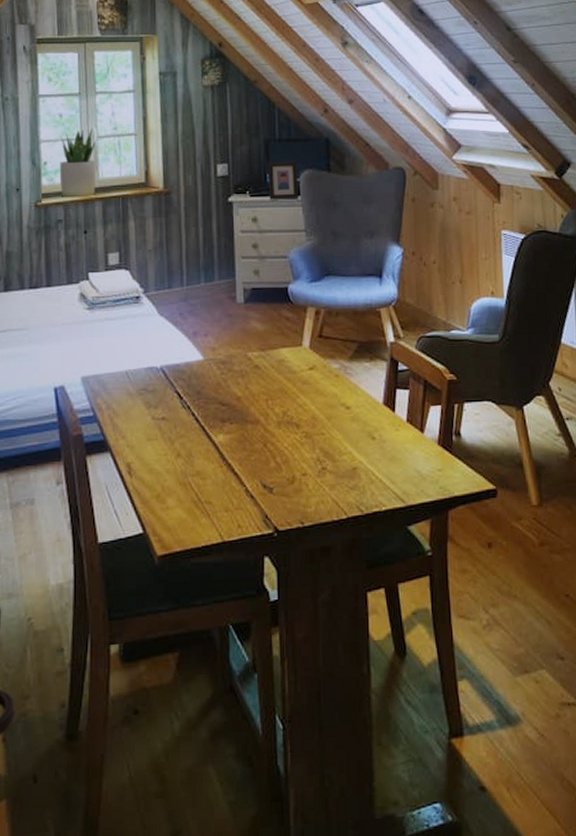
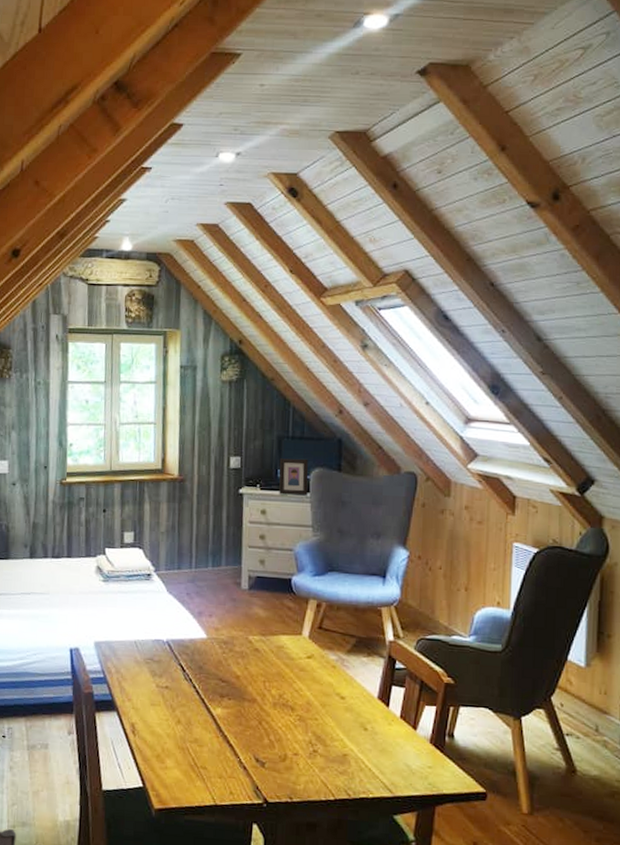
planter: present [59,127,96,198] -> none [83,414,118,479]

